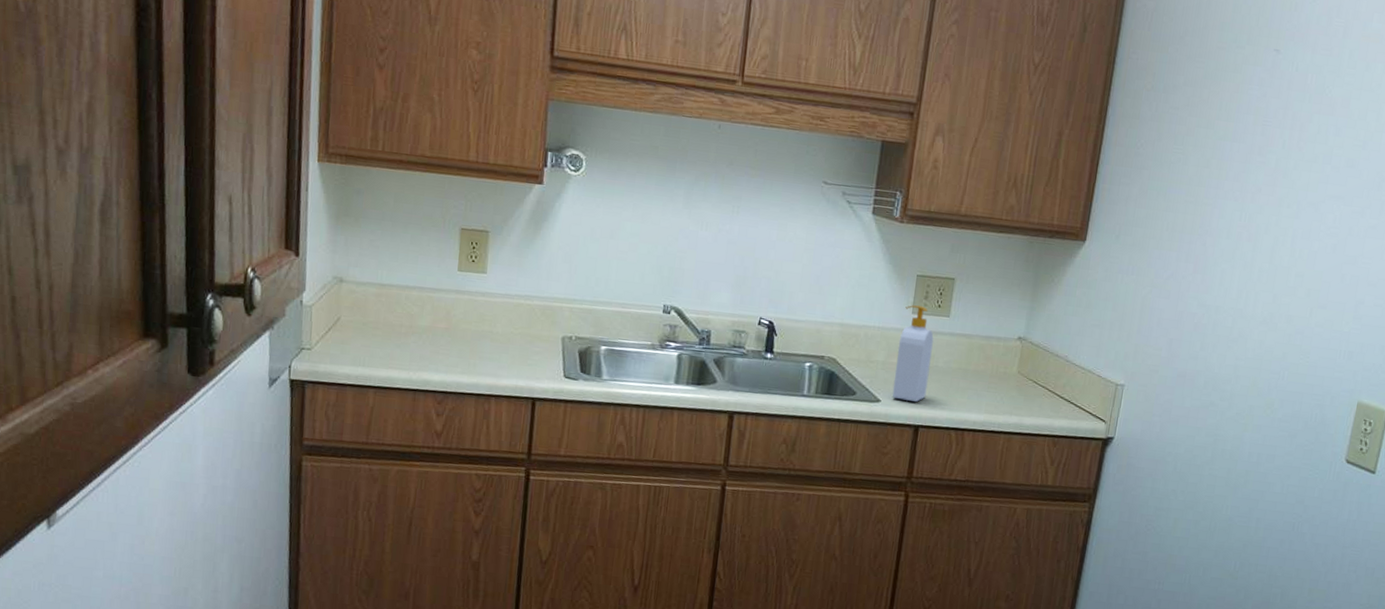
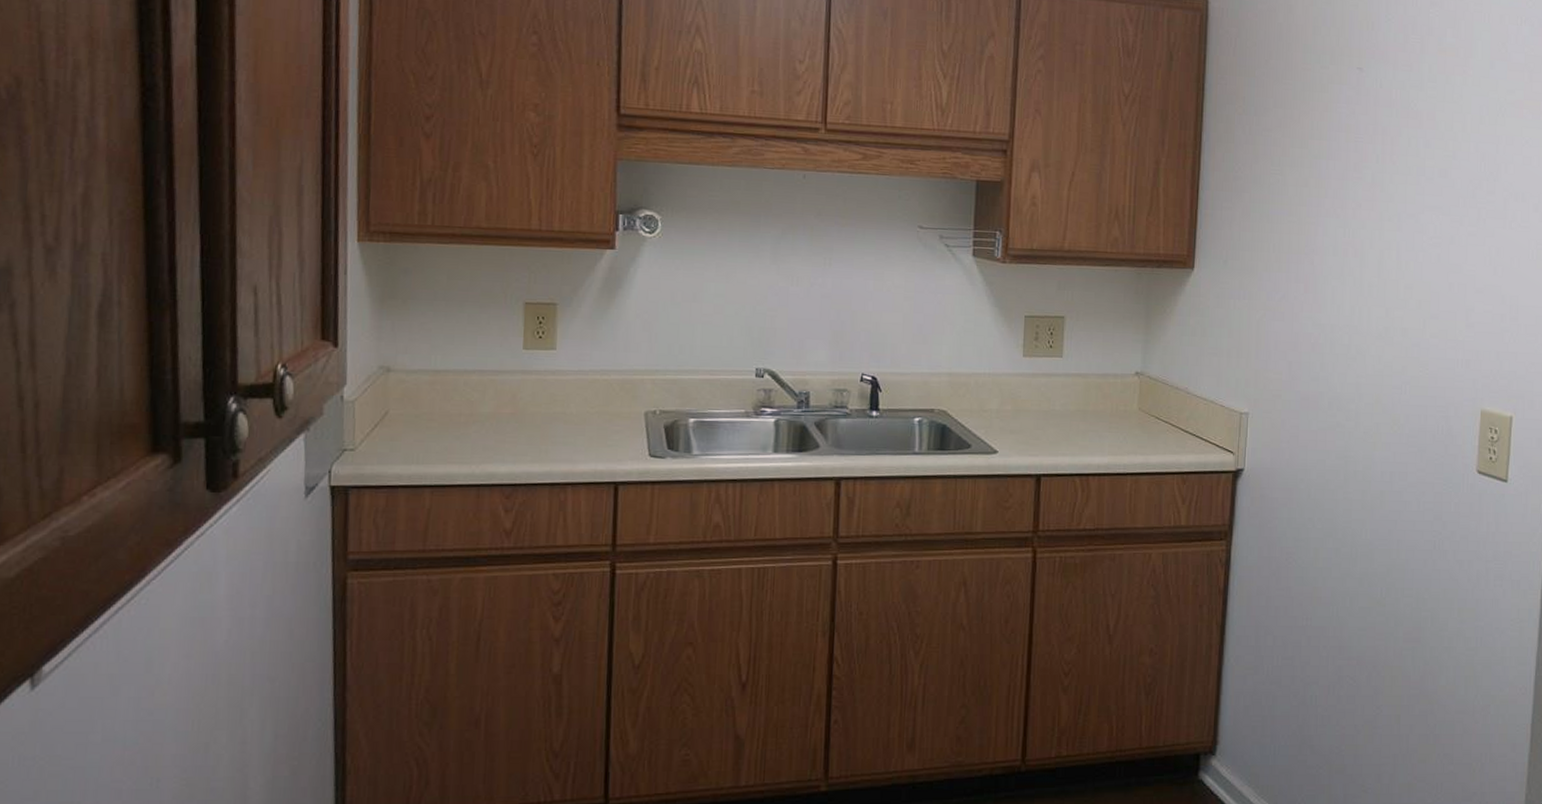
soap bottle: present [891,305,934,402] -> none [1009,348,1048,449]

